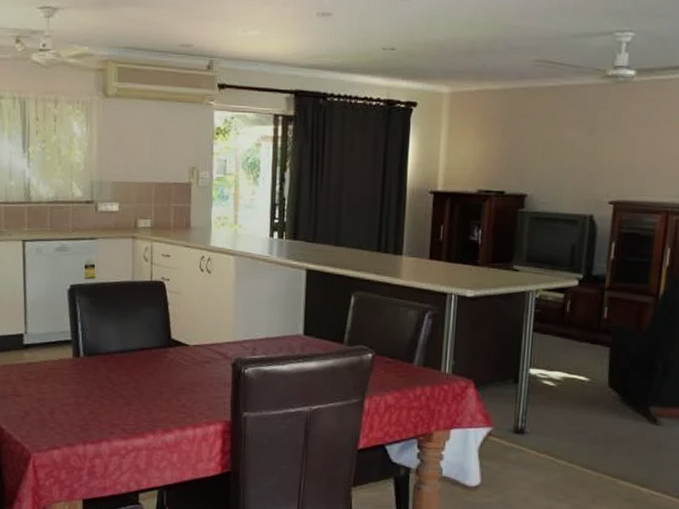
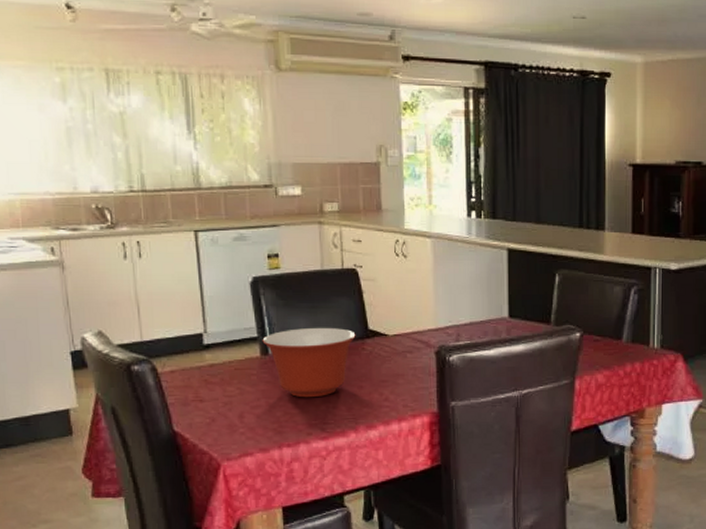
mixing bowl: none [75,334,159,400] -> present [262,327,356,398]

